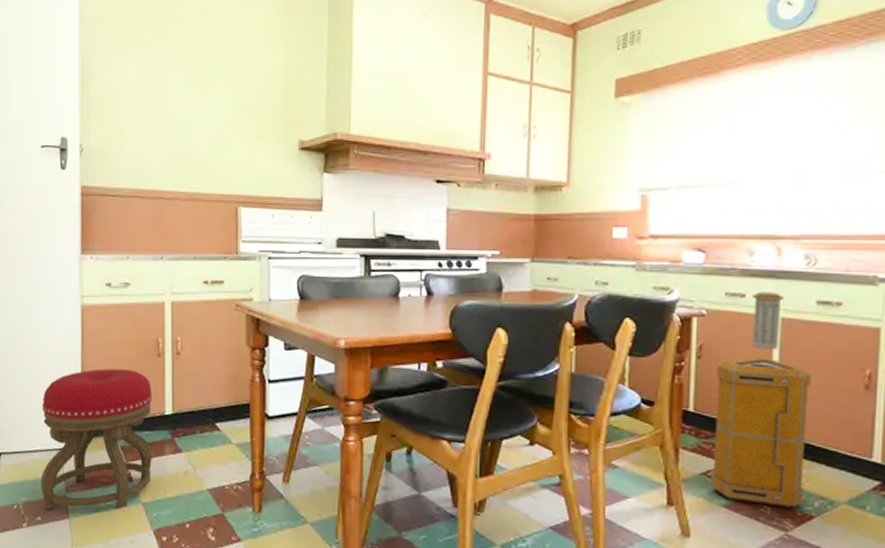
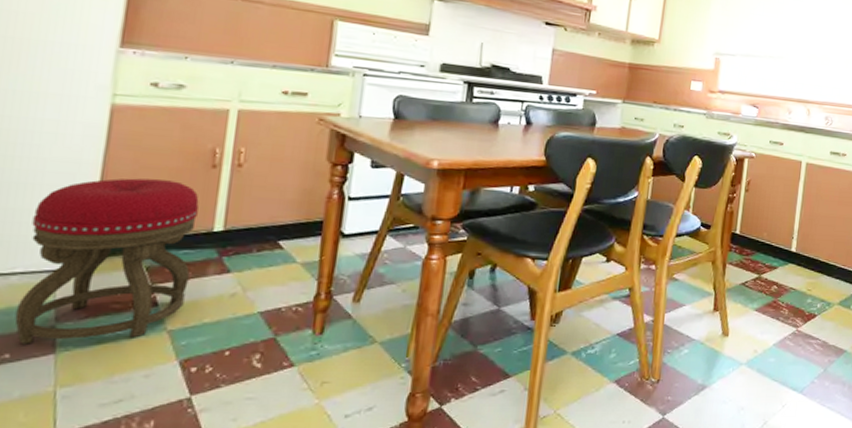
trash can: present [710,292,811,508] -> none [747,142,823,309]

